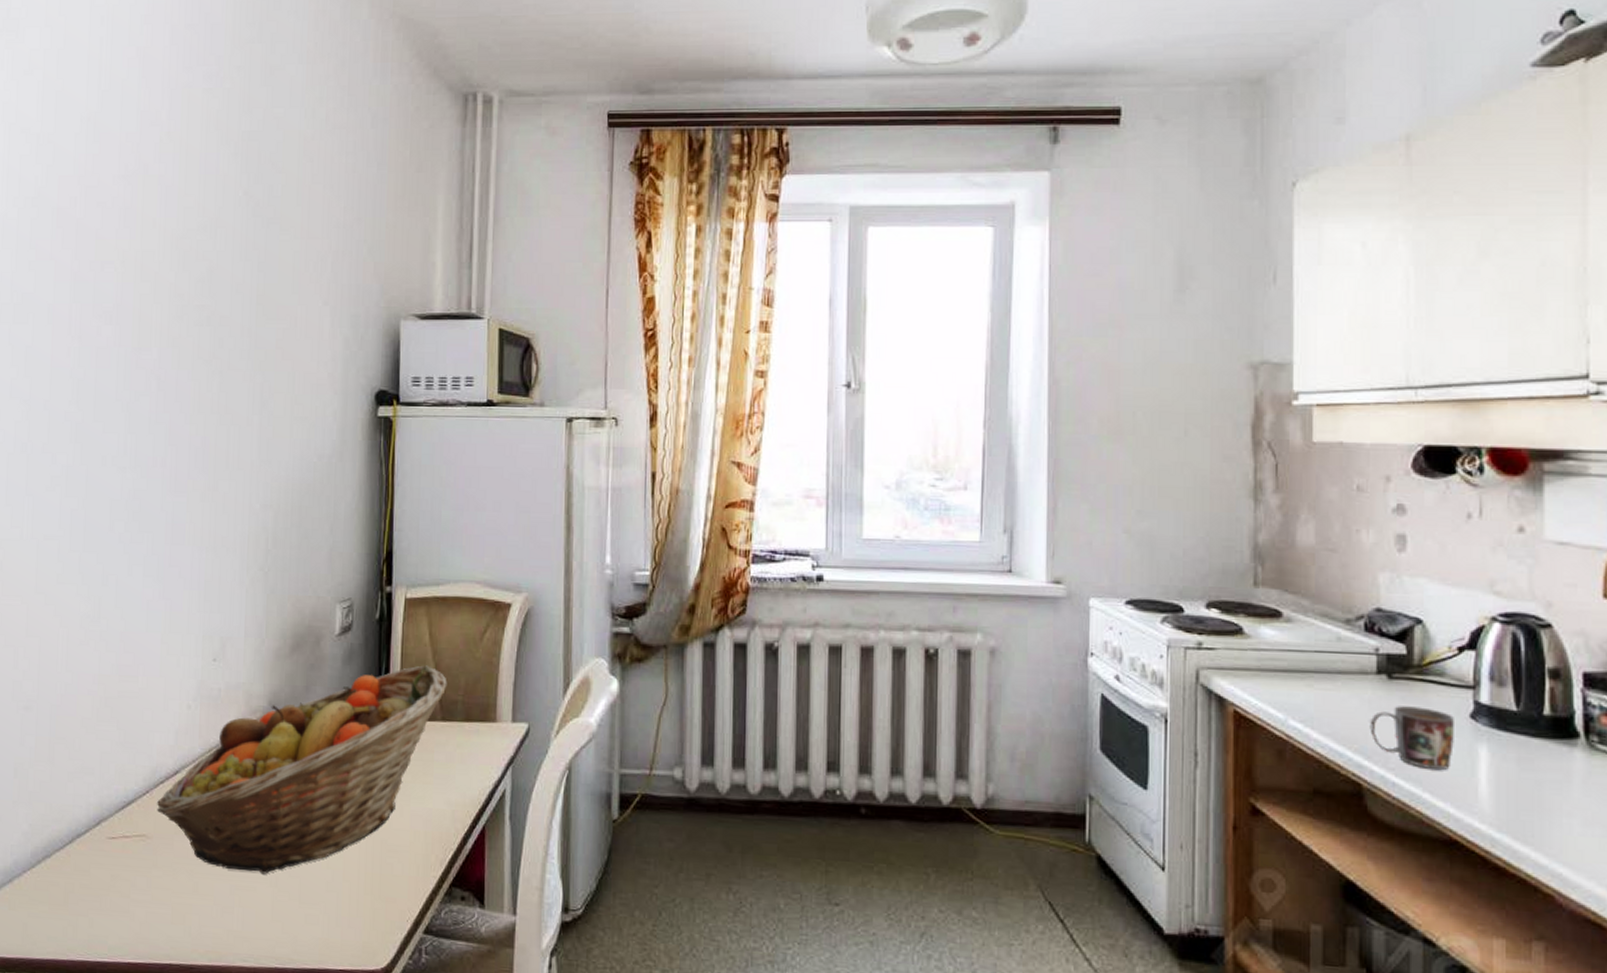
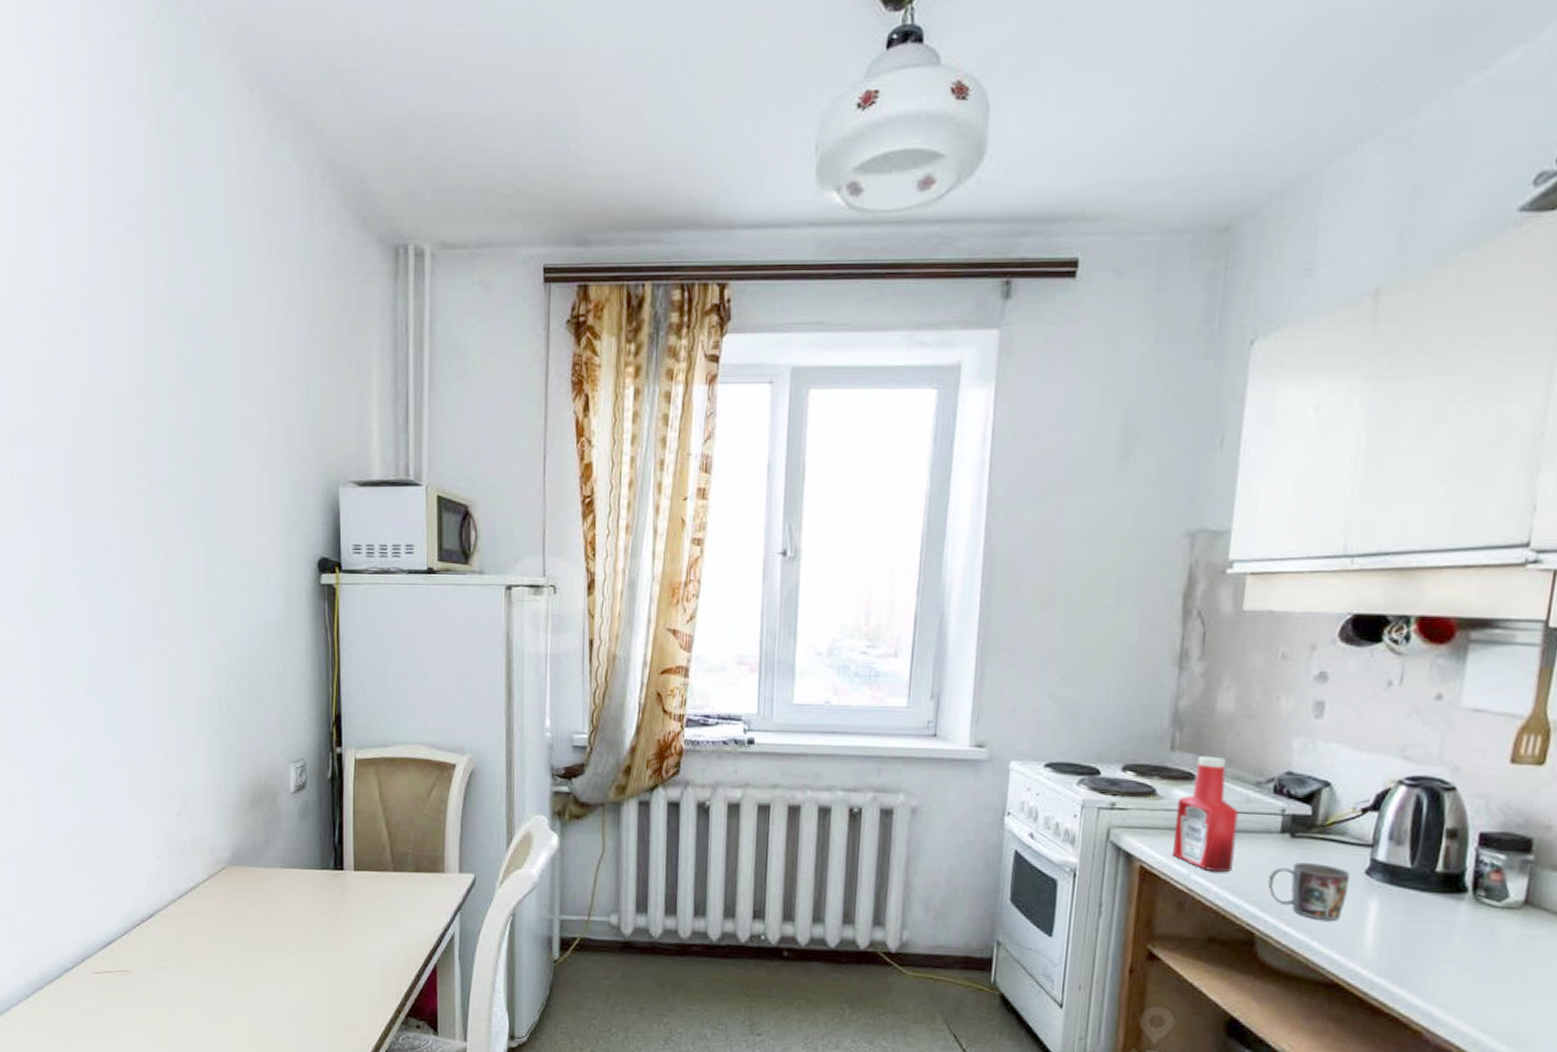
fruit basket: present [157,665,447,874] -> none [135,821,398,1005]
ketchup bottle: none [1266,591,1331,717] -> present [1173,755,1239,872]

